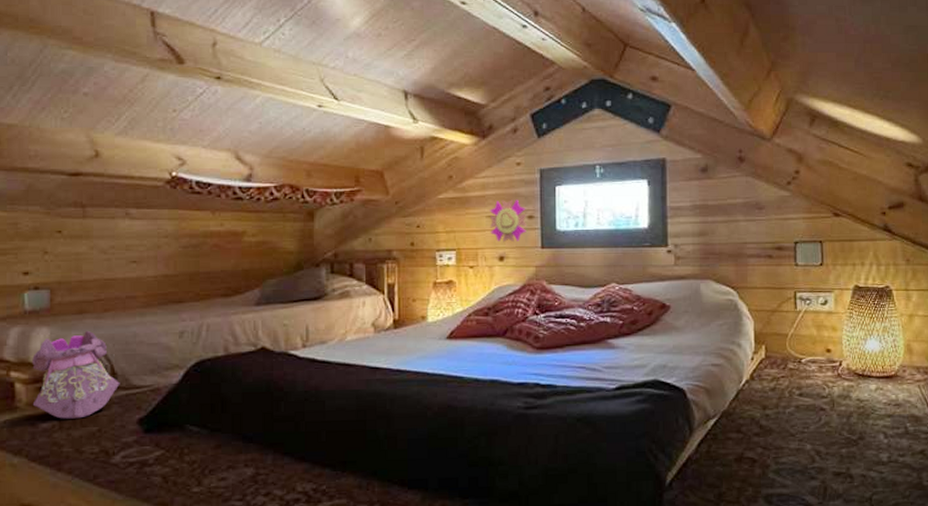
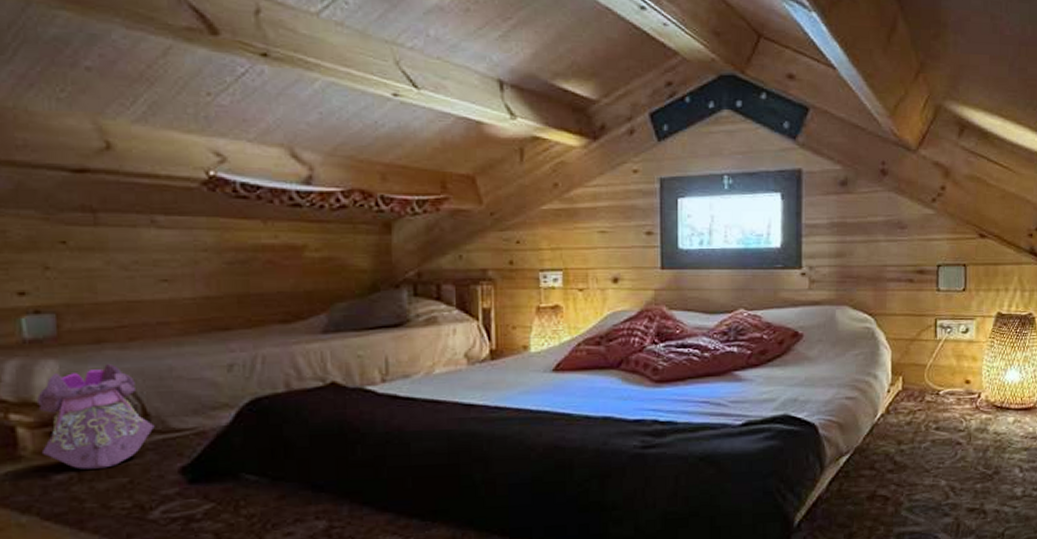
wall ornament: present [489,200,528,243] -> none [601,212,646,262]

